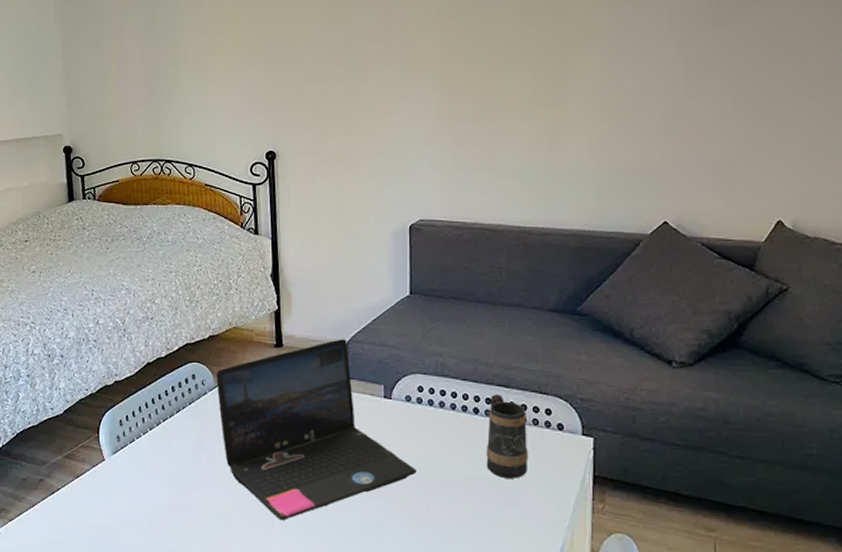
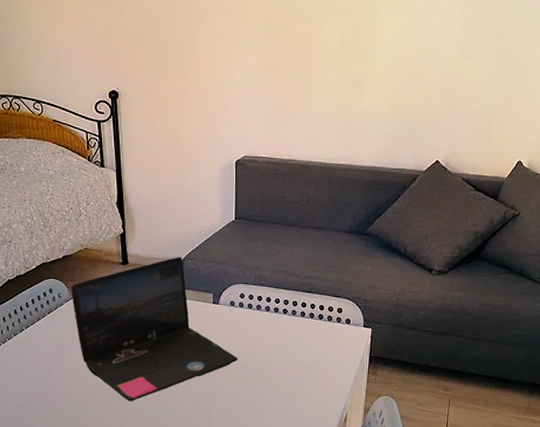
mug: present [486,393,529,479] -> none [291,298,324,361]

